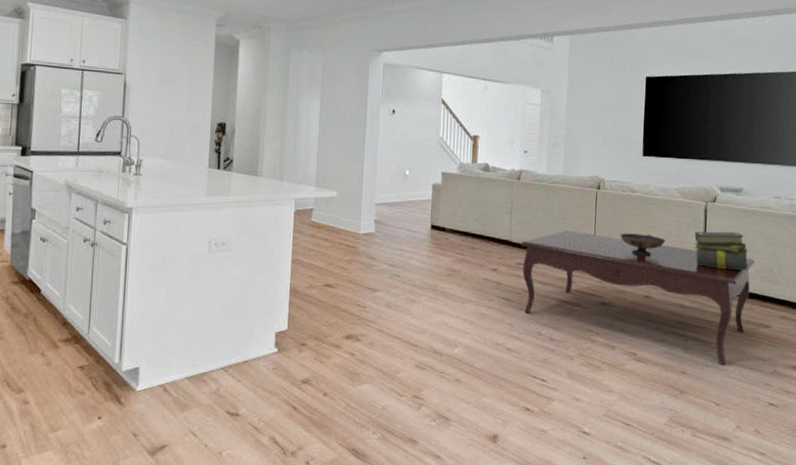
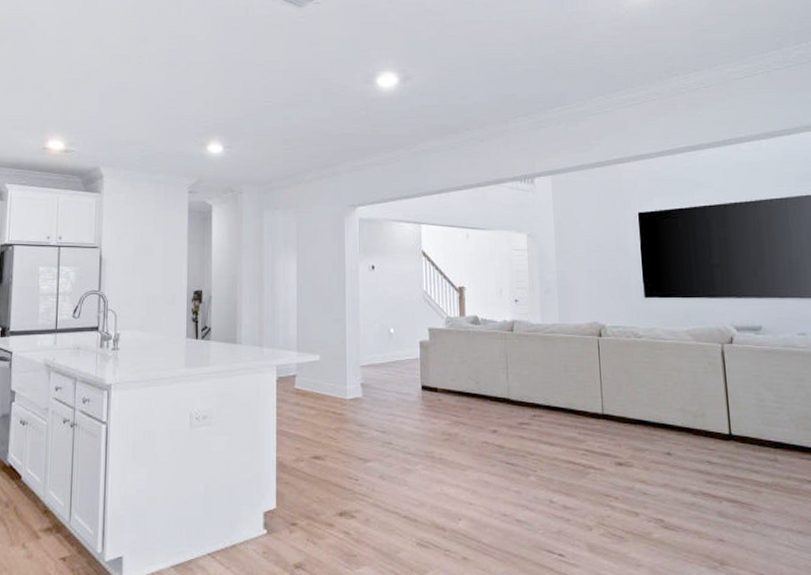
coffee table: present [520,230,755,365] -> none [520,384,788,530]
decorative bowl: present [620,233,665,256] -> none [629,383,681,407]
stack of books: present [693,231,748,271] -> none [713,376,780,419]

